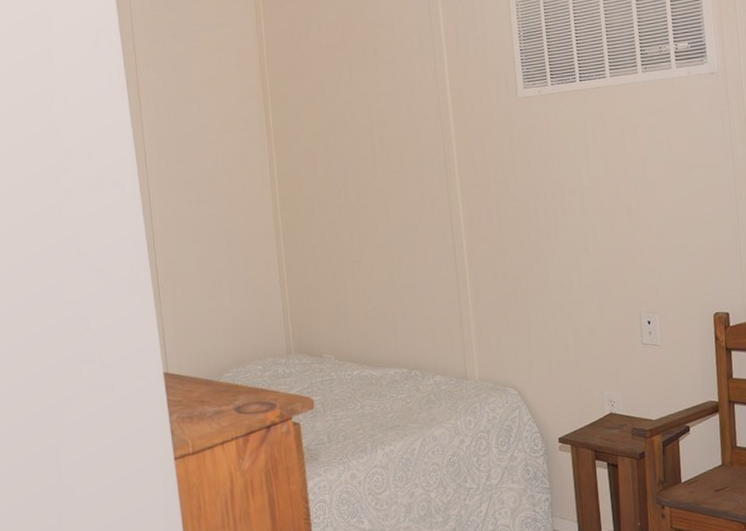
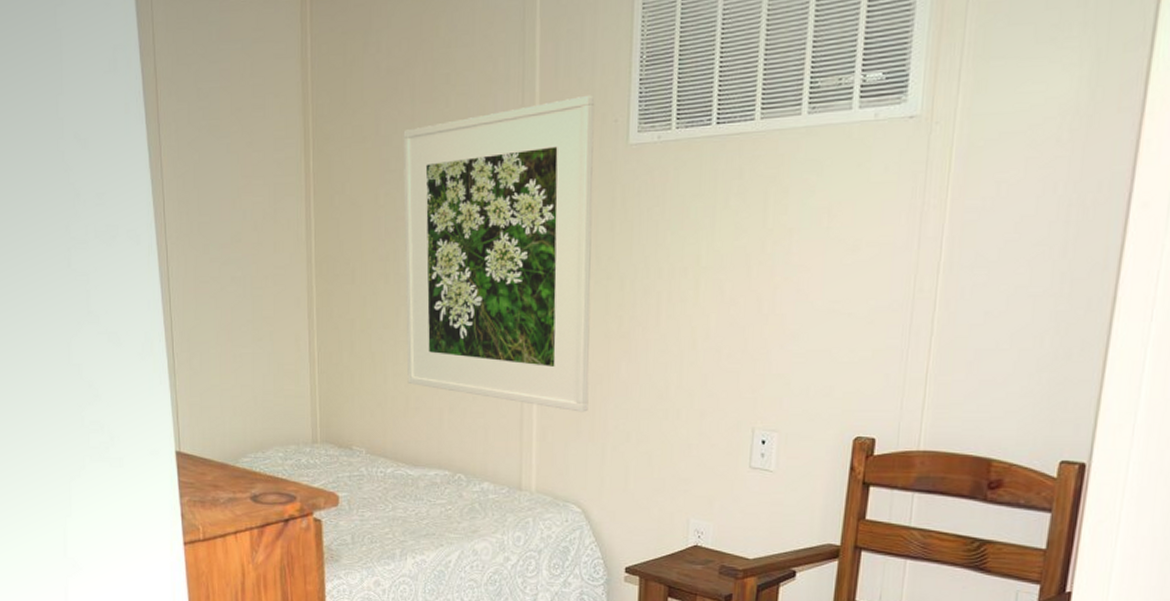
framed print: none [344,62,513,310] -> present [403,95,595,412]

